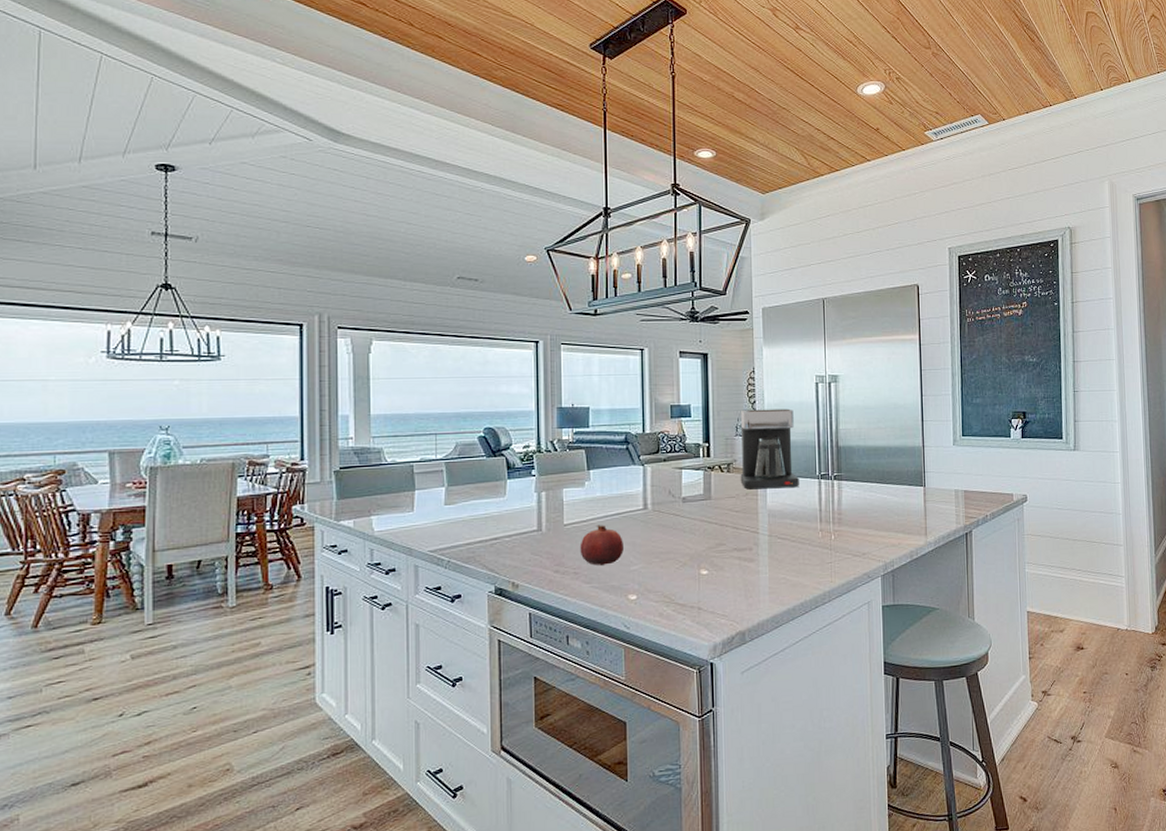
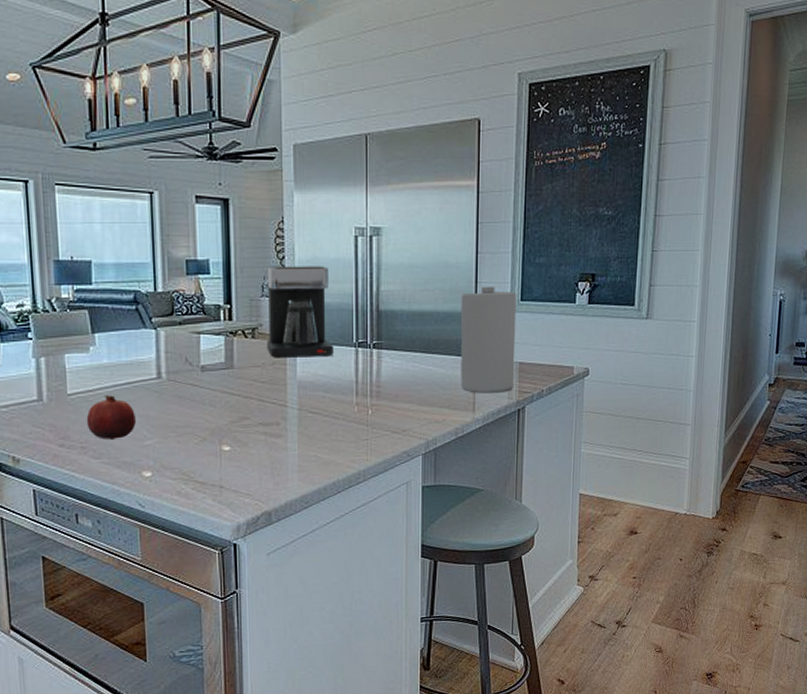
paper towel holder: none [909,424,961,519] -> present [460,286,517,394]

